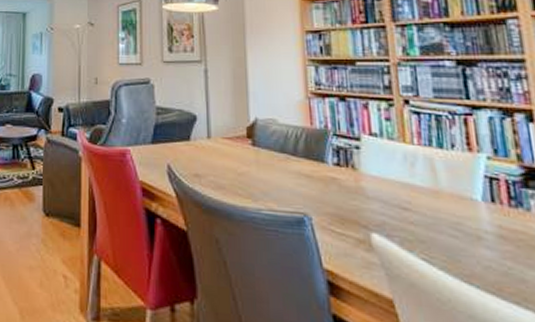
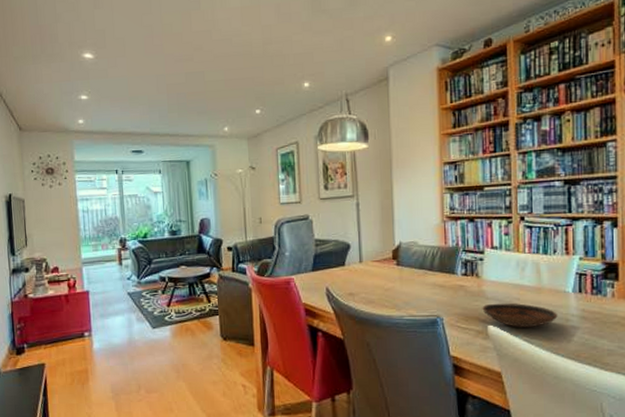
bowl: none [362,204,465,243] -> present [482,303,558,327]

